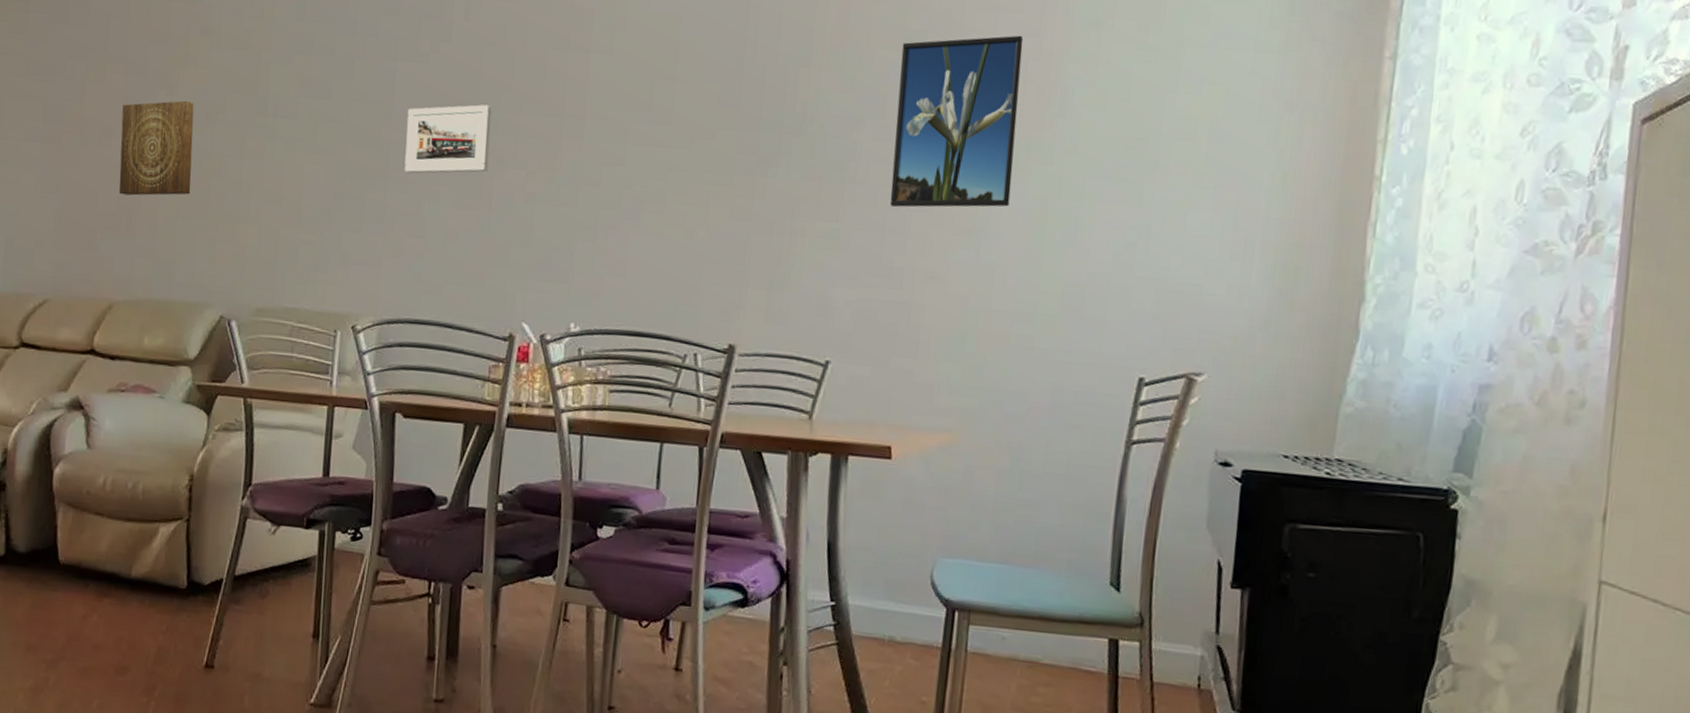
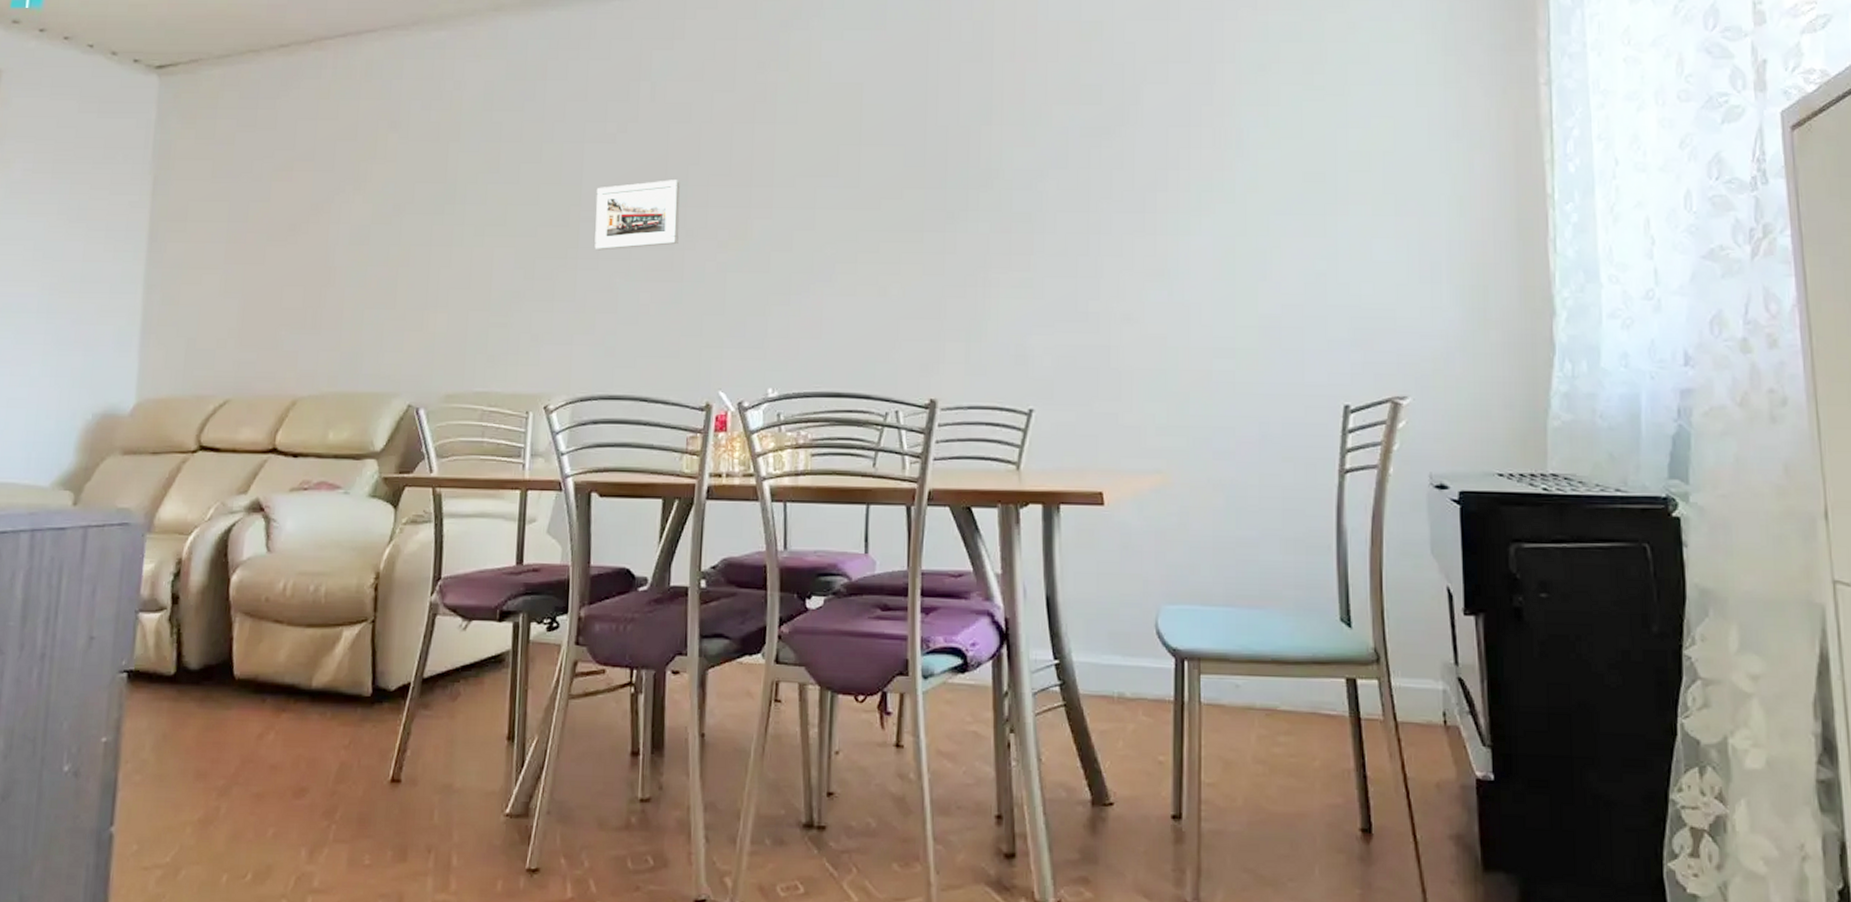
wall art: present [119,100,194,196] -> none [304,193,382,290]
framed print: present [889,35,1024,208] -> none [1078,83,1197,253]

